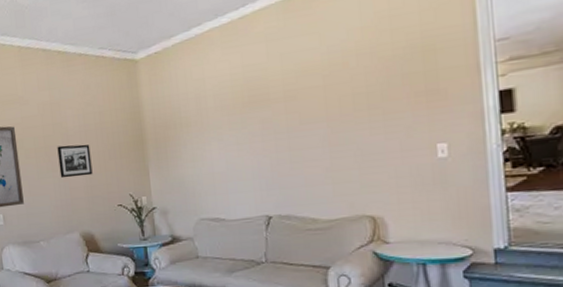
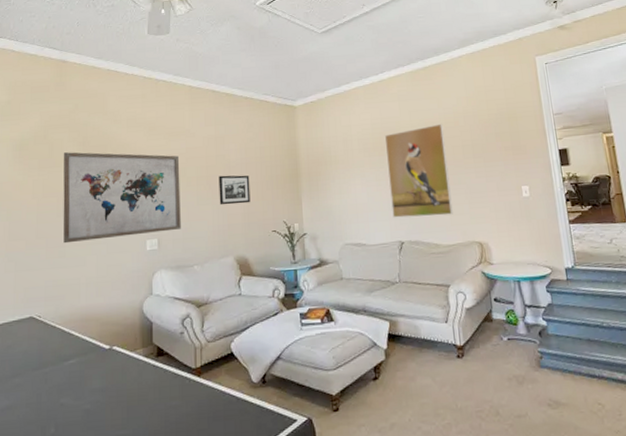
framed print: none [248,67,337,189] -> present [385,123,453,218]

